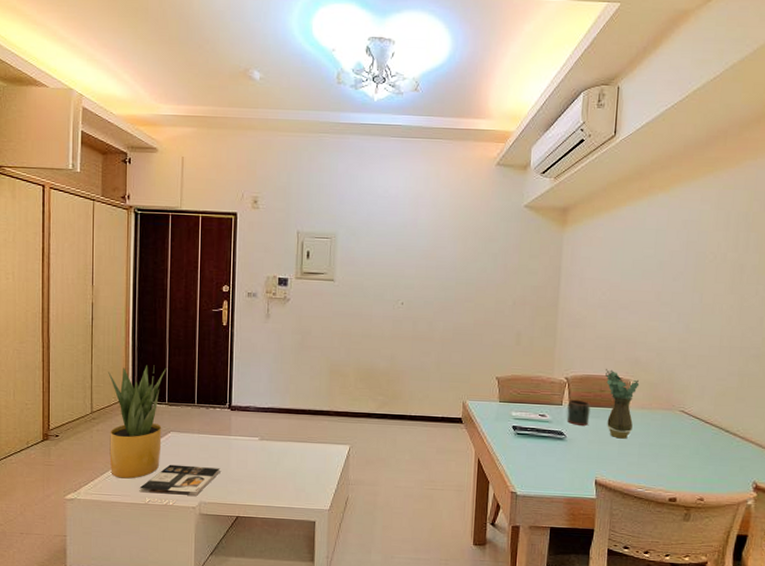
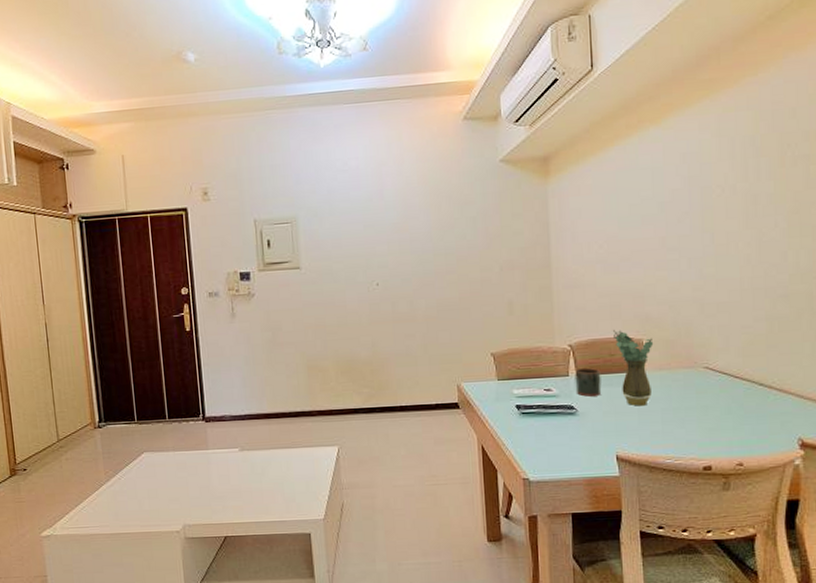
planter: present [108,365,167,479] -> none [70,382,136,508]
magazine: present [139,464,221,506] -> none [117,486,202,533]

